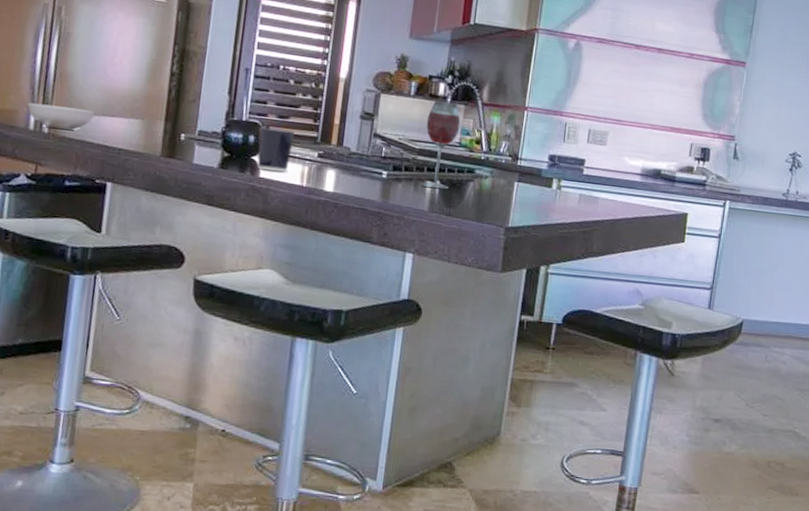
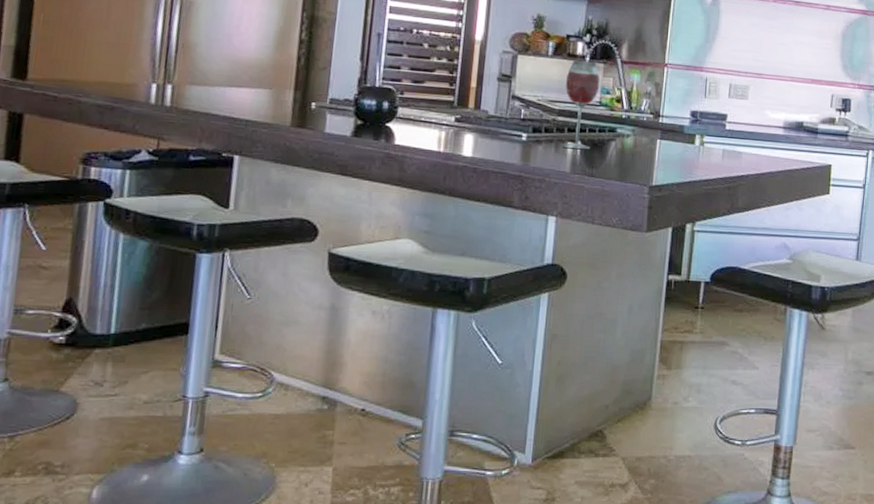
bowl: present [27,102,96,131] -> none [148,75,221,104]
mug: present [257,127,295,173] -> none [392,92,431,139]

